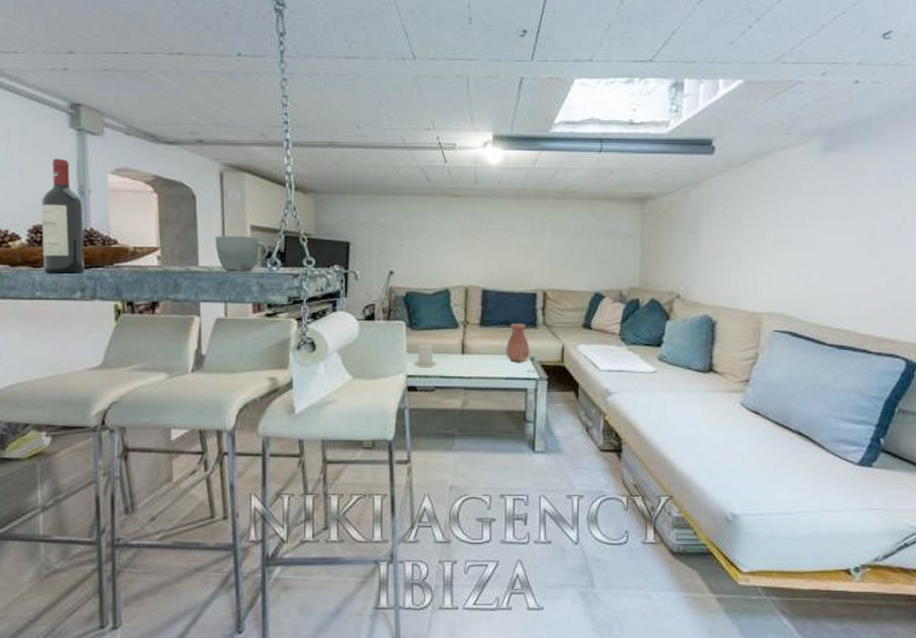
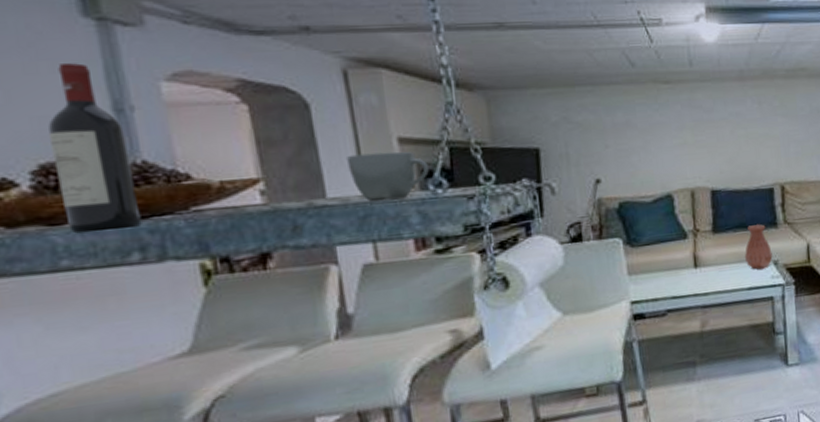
candle: present [413,344,438,368] -> none [637,261,668,291]

